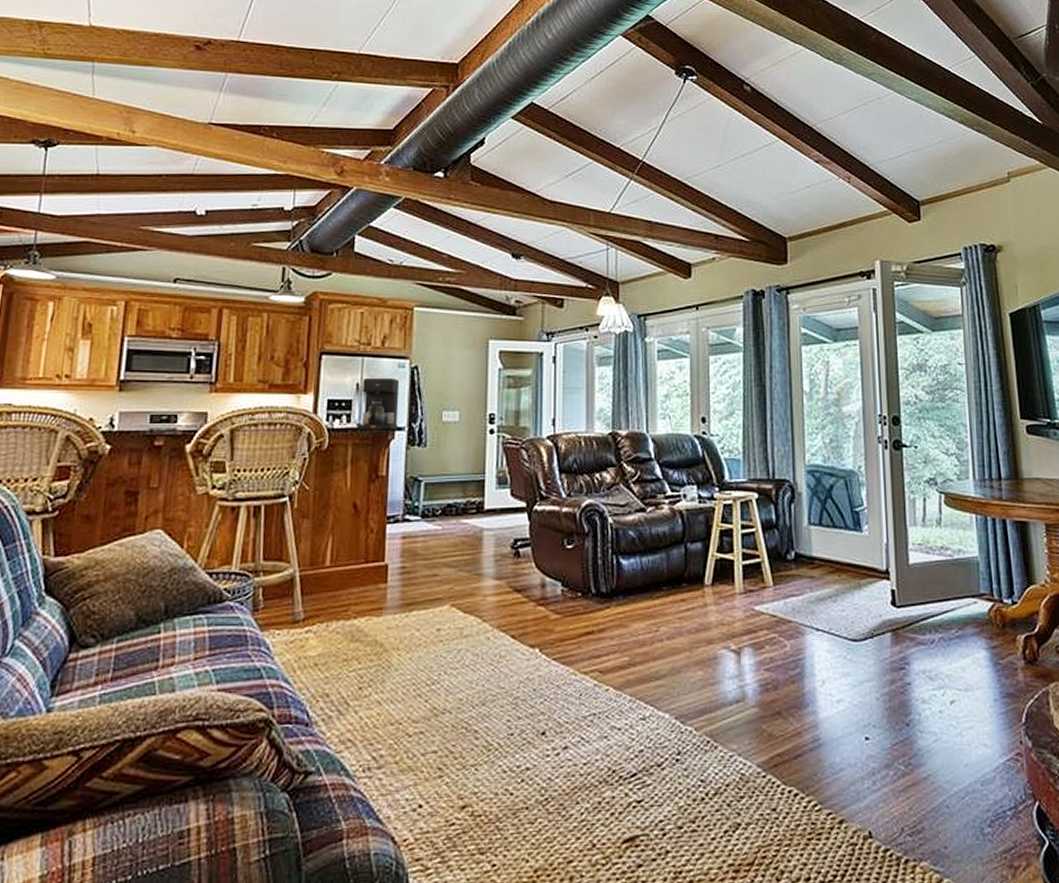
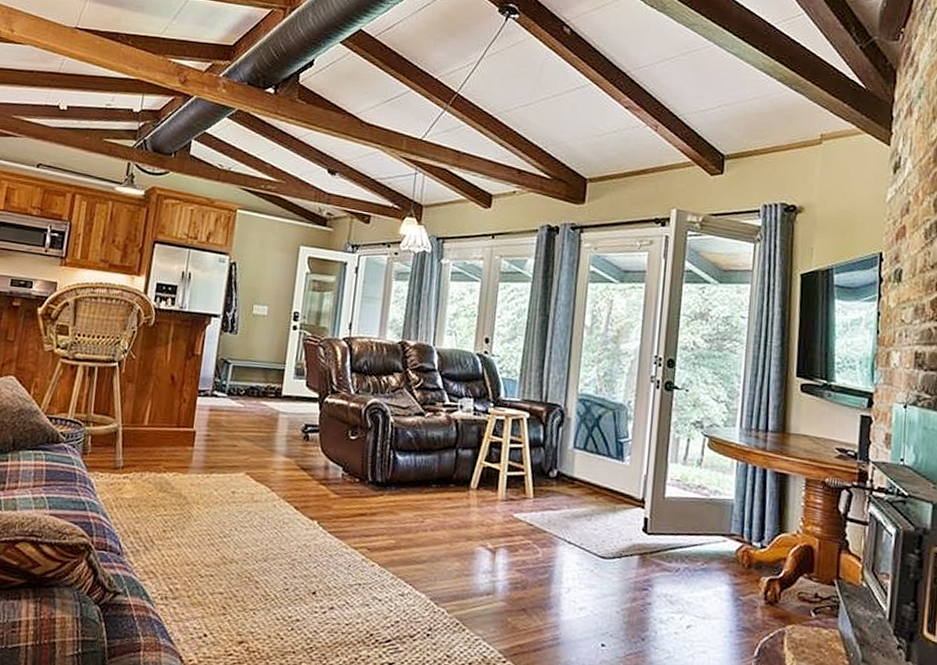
coffee maker: present [356,377,400,431] -> none [179,267,220,317]

